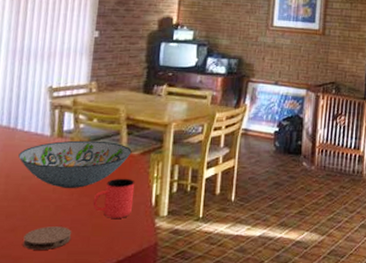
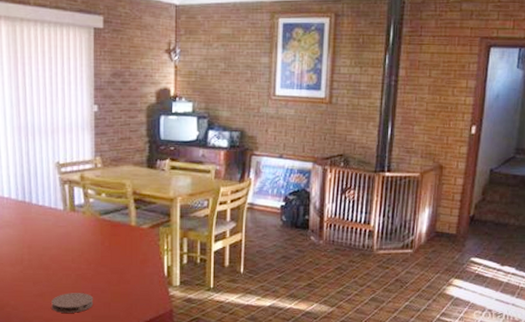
decorative bowl: present [18,140,132,188] -> none [37,214,141,259]
cup: present [92,178,135,218] -> none [109,250,147,287]

